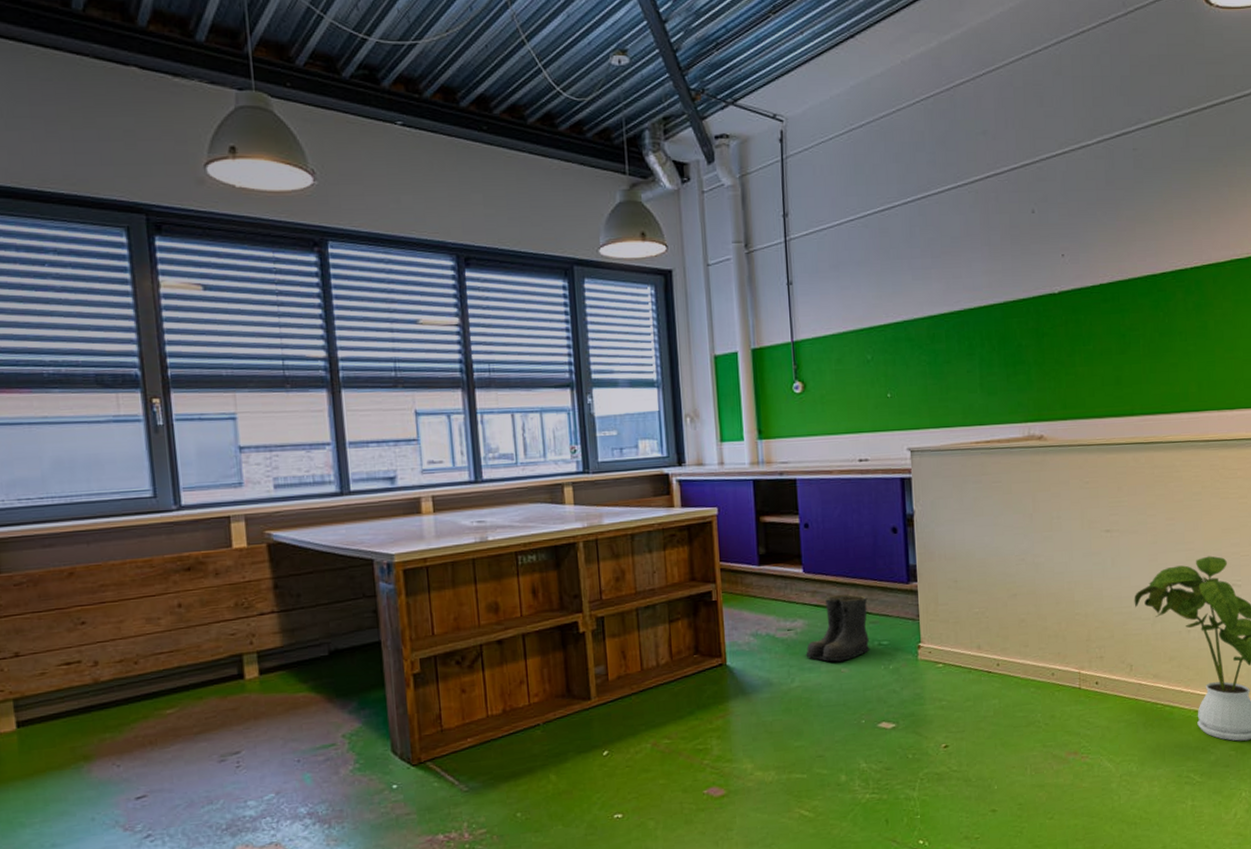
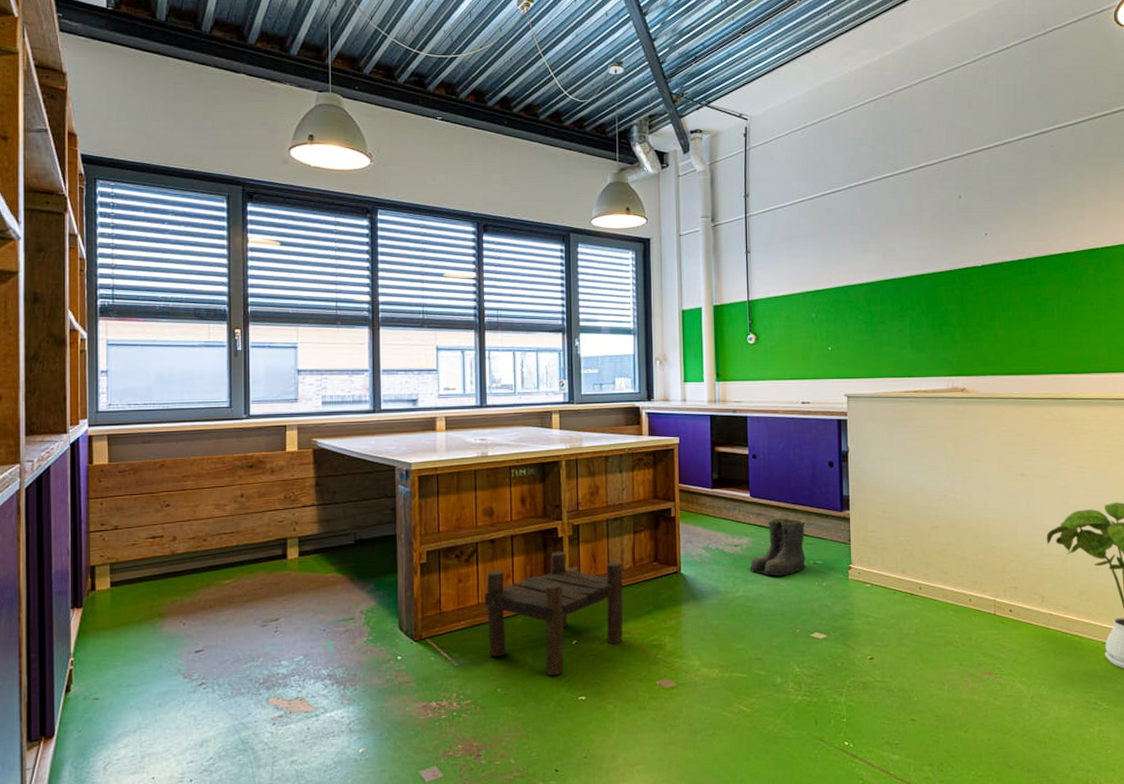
stool: none [493,649,662,794] -> present [484,551,624,676]

